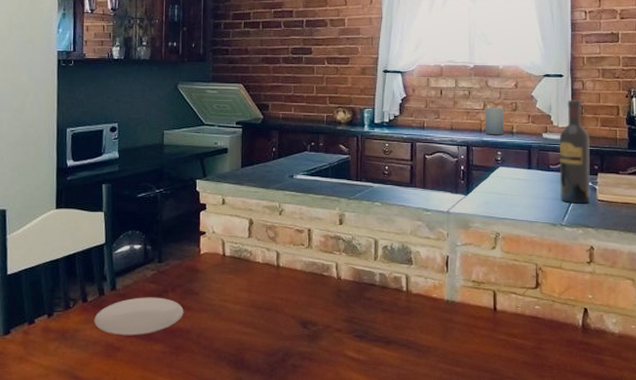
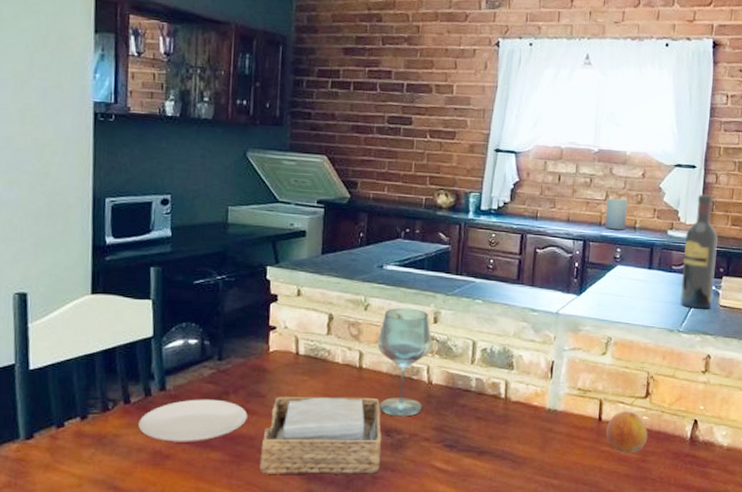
napkin holder: none [195,292,300,364] -> present [259,396,382,474]
wine glass: none [291,211,340,310] -> present [377,307,433,417]
fruit: none [501,301,541,342] -> present [605,411,648,454]

